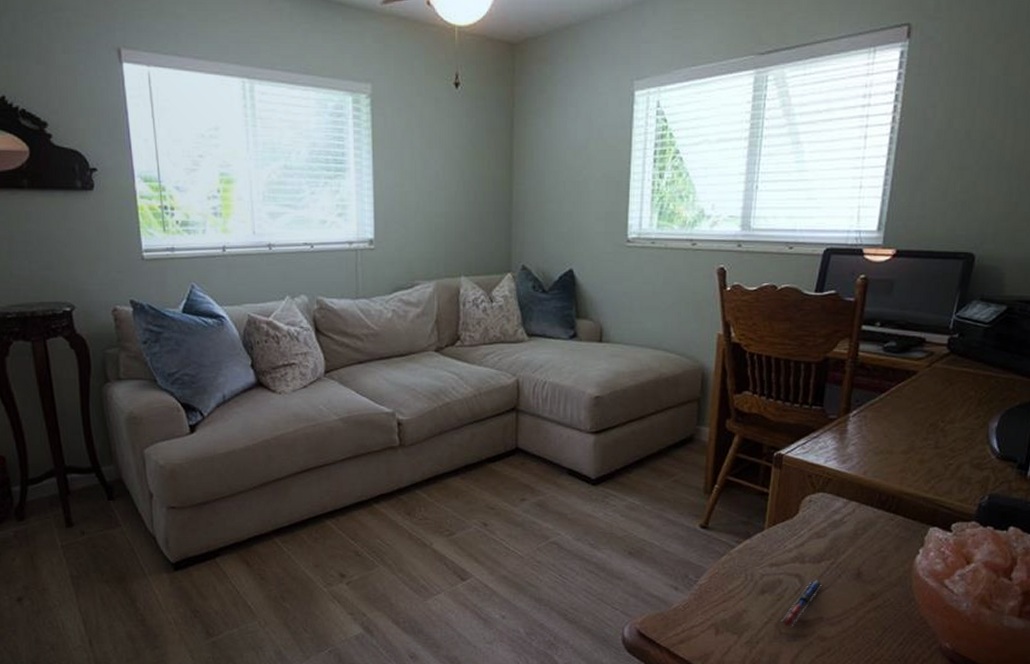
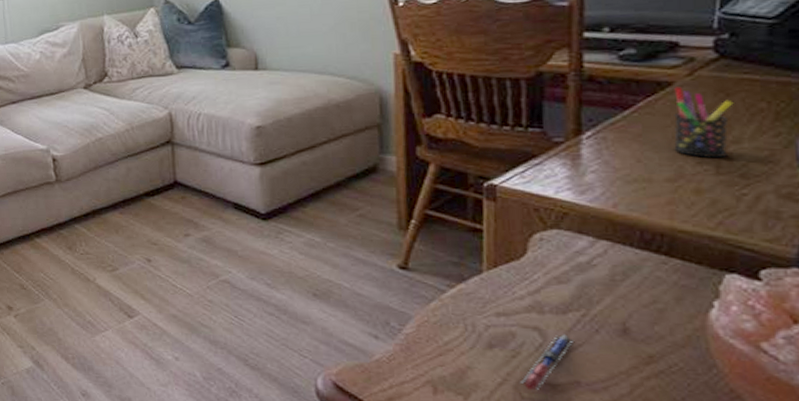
pen holder: none [911,376,954,434] -> present [674,87,734,158]

